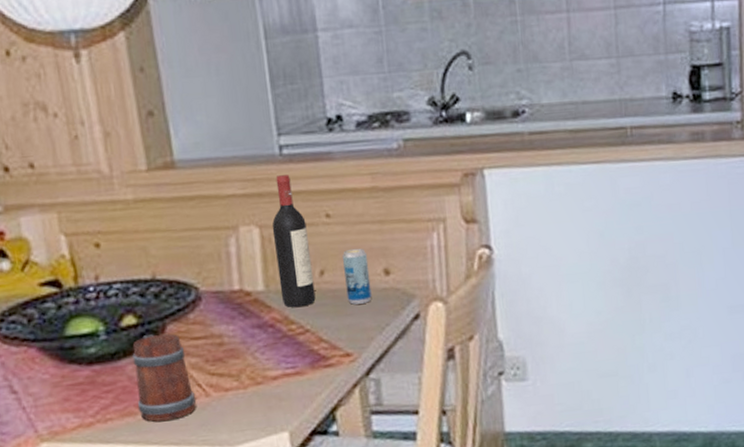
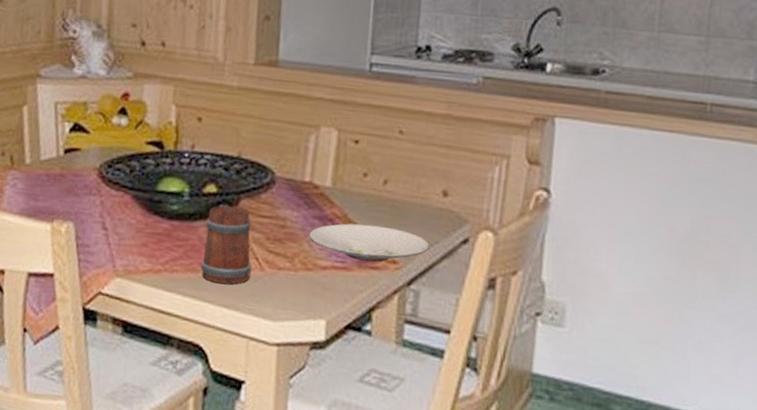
plate: none [251,319,381,362] -> present [308,223,429,262]
wine bottle: present [272,175,316,308] -> none [345,89,380,209]
beverage can: present [343,248,372,305] -> none [404,166,430,218]

